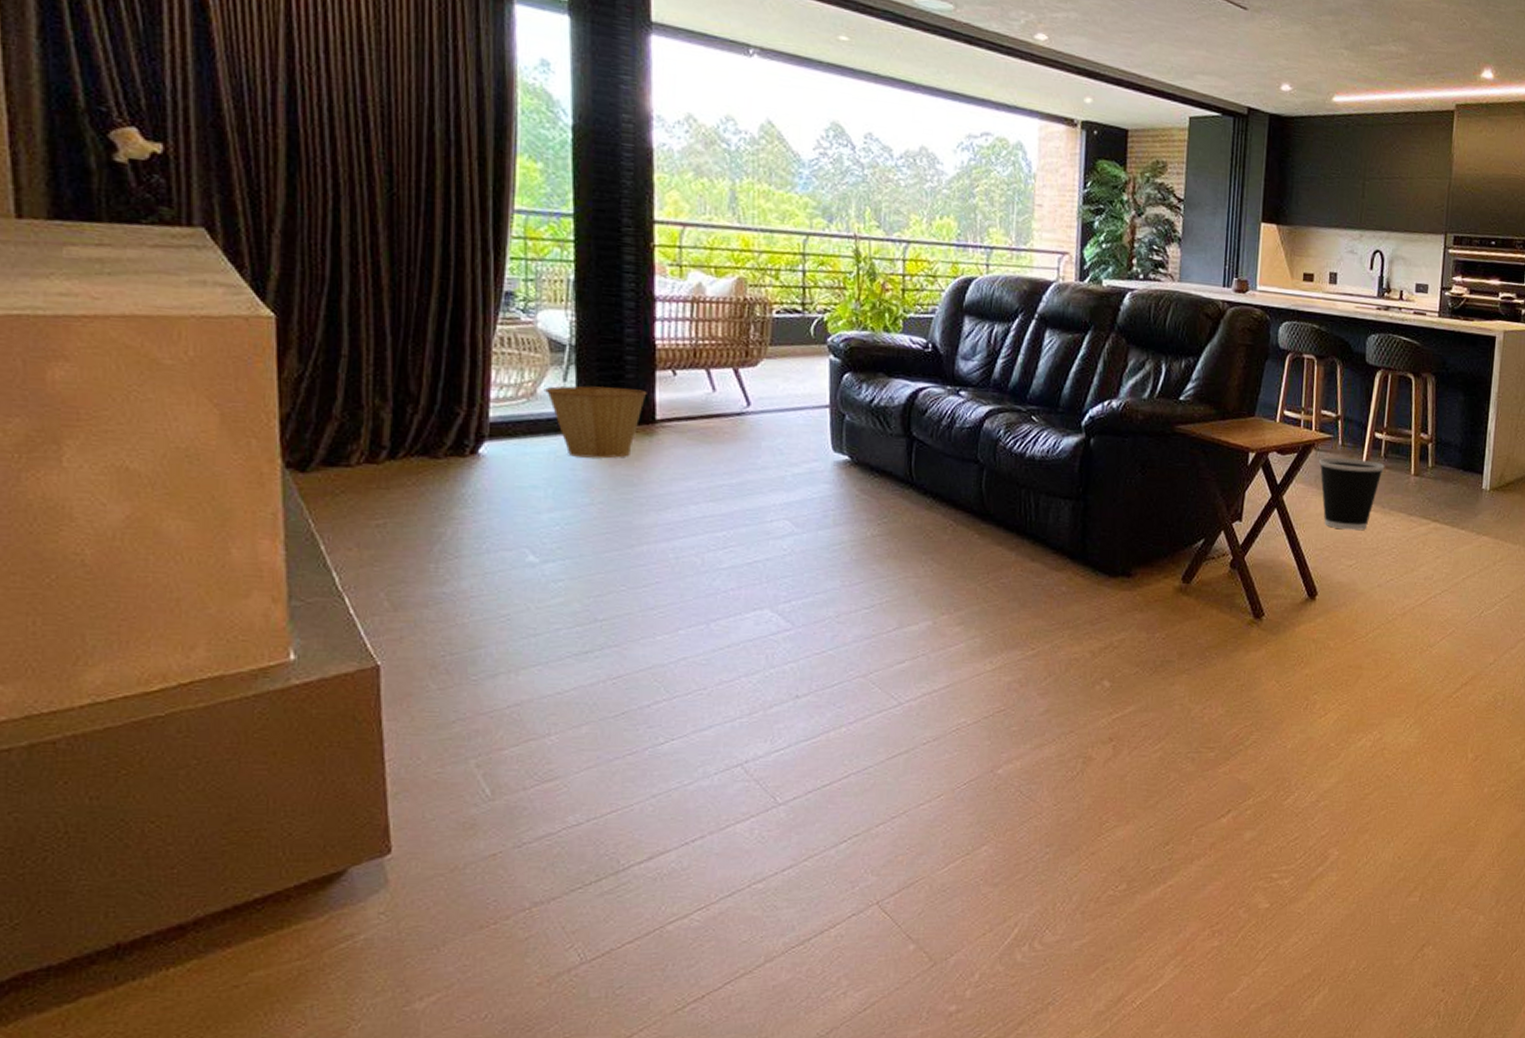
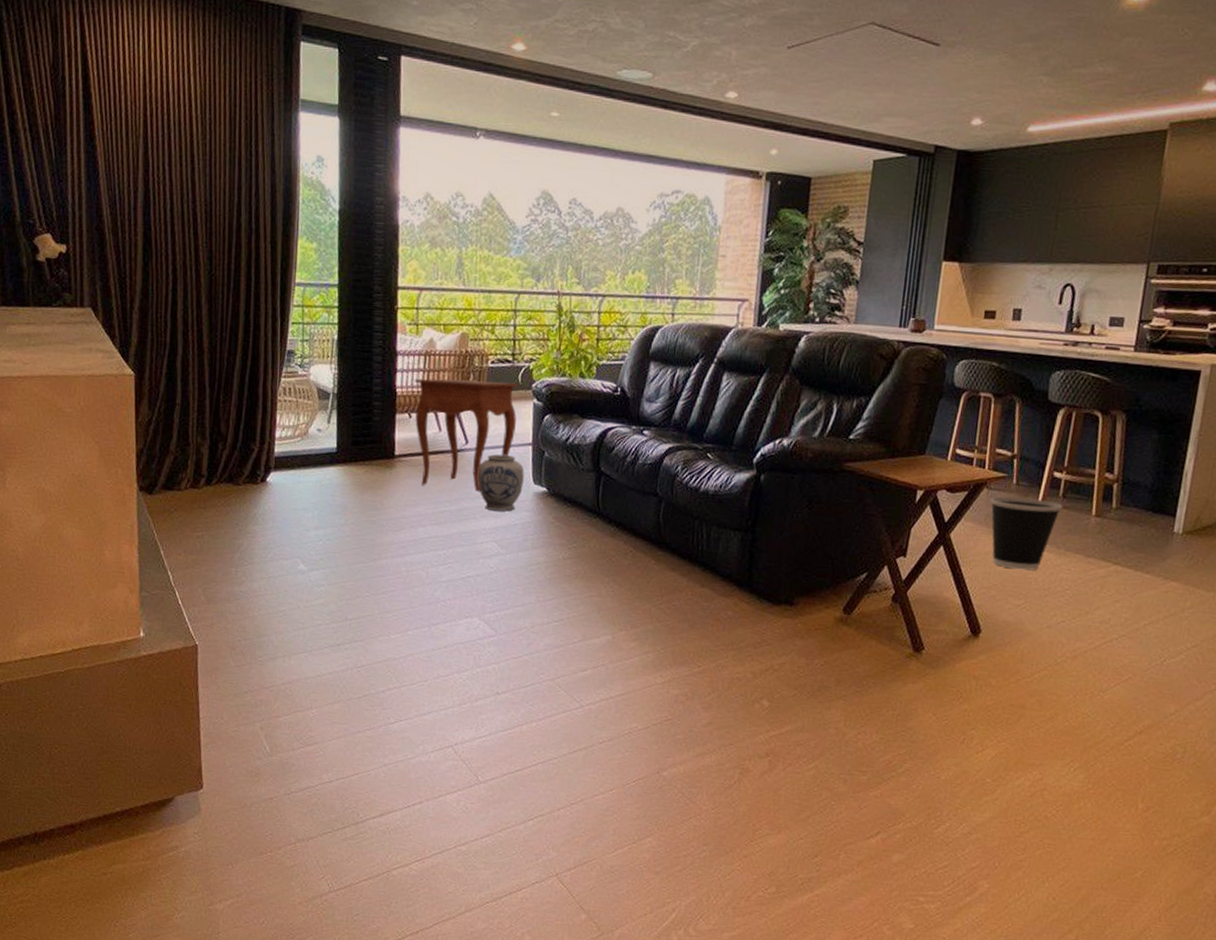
basket: present [543,385,647,459] -> none [313,427,389,487]
side table: none [679,328,811,462] -> present [414,378,519,492]
vase: none [763,418,821,484] -> present [477,454,525,512]

